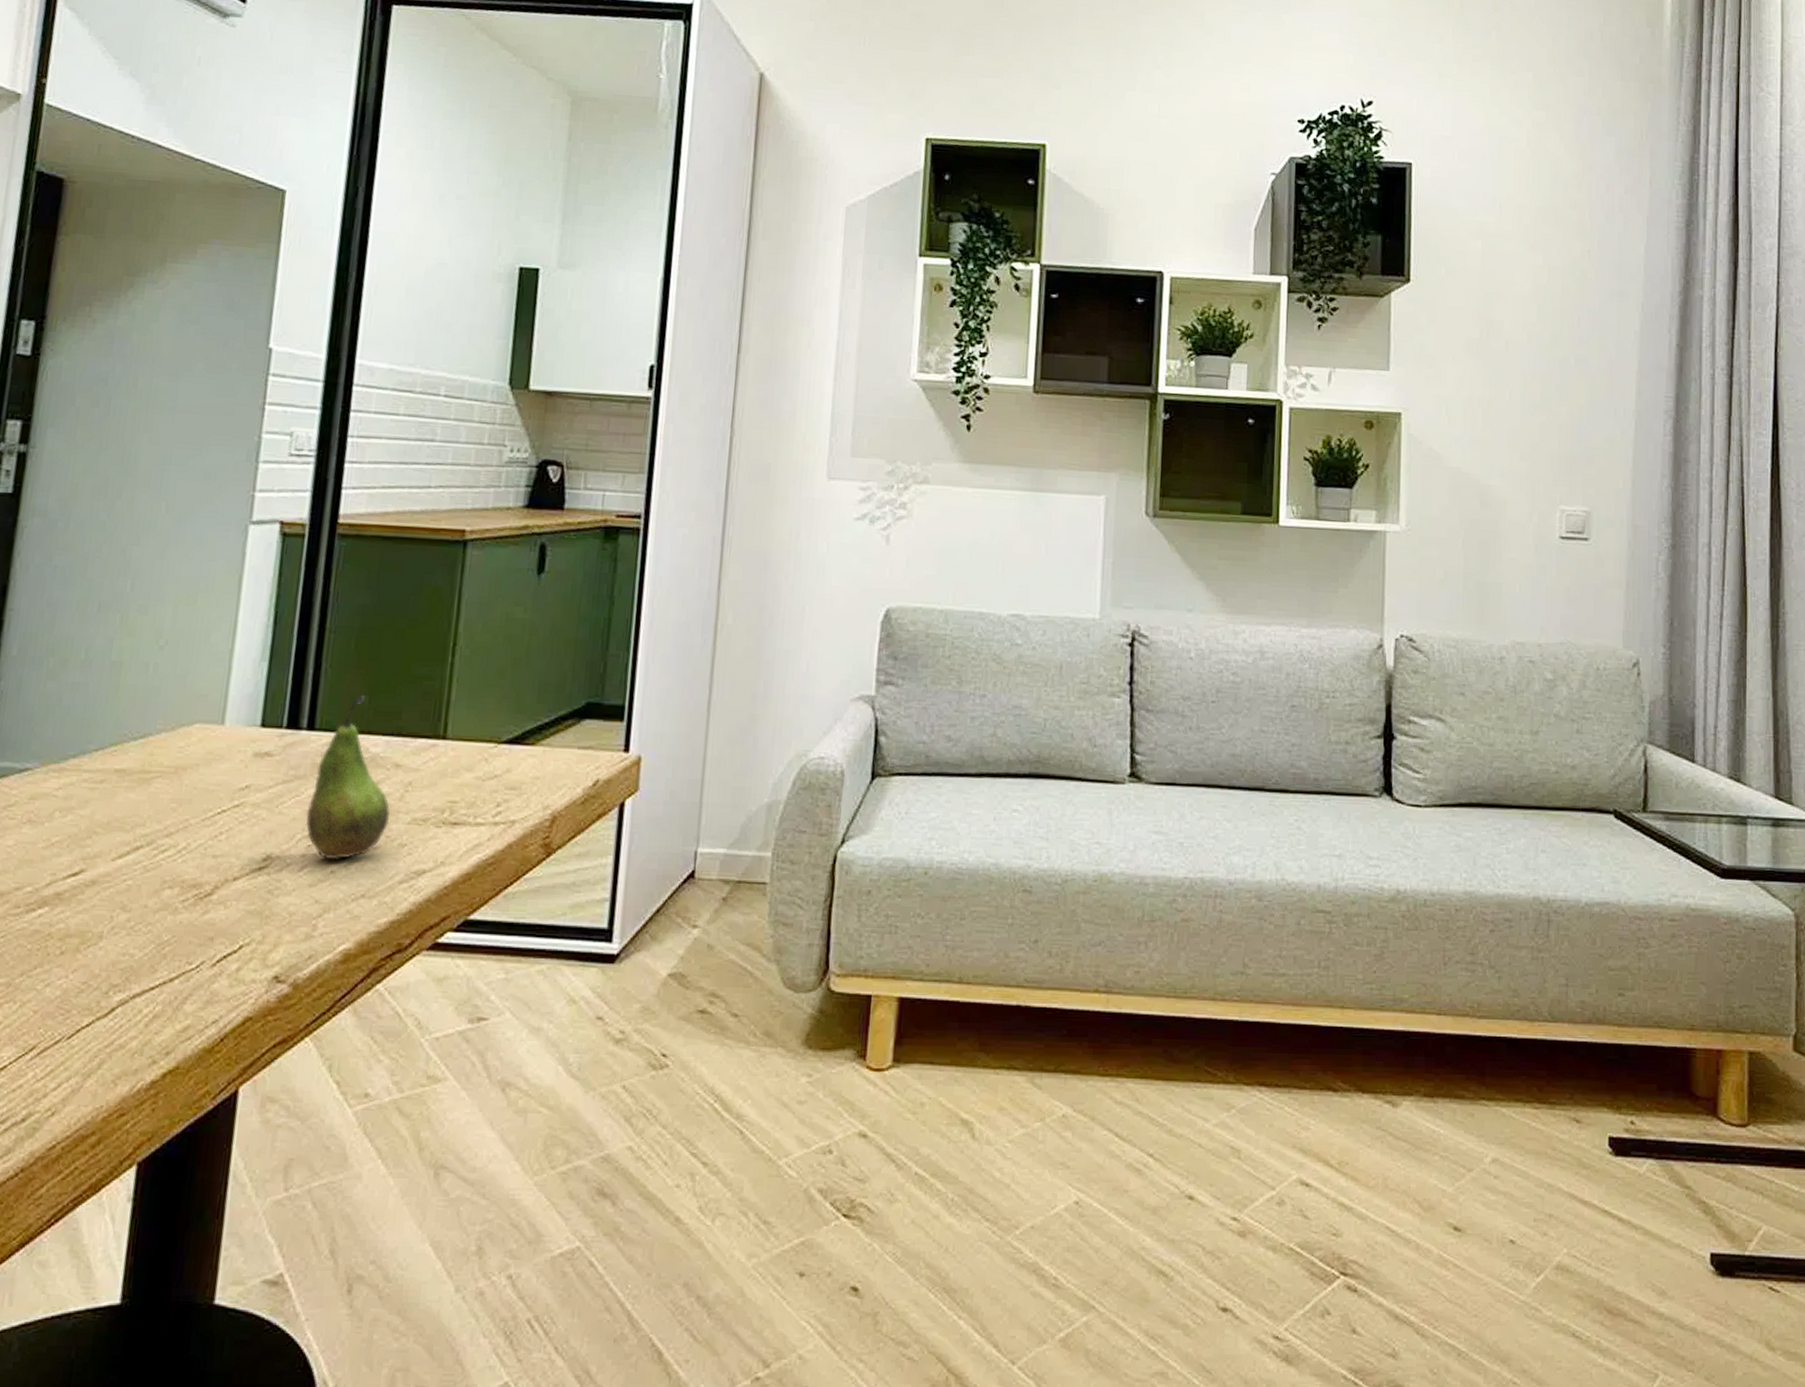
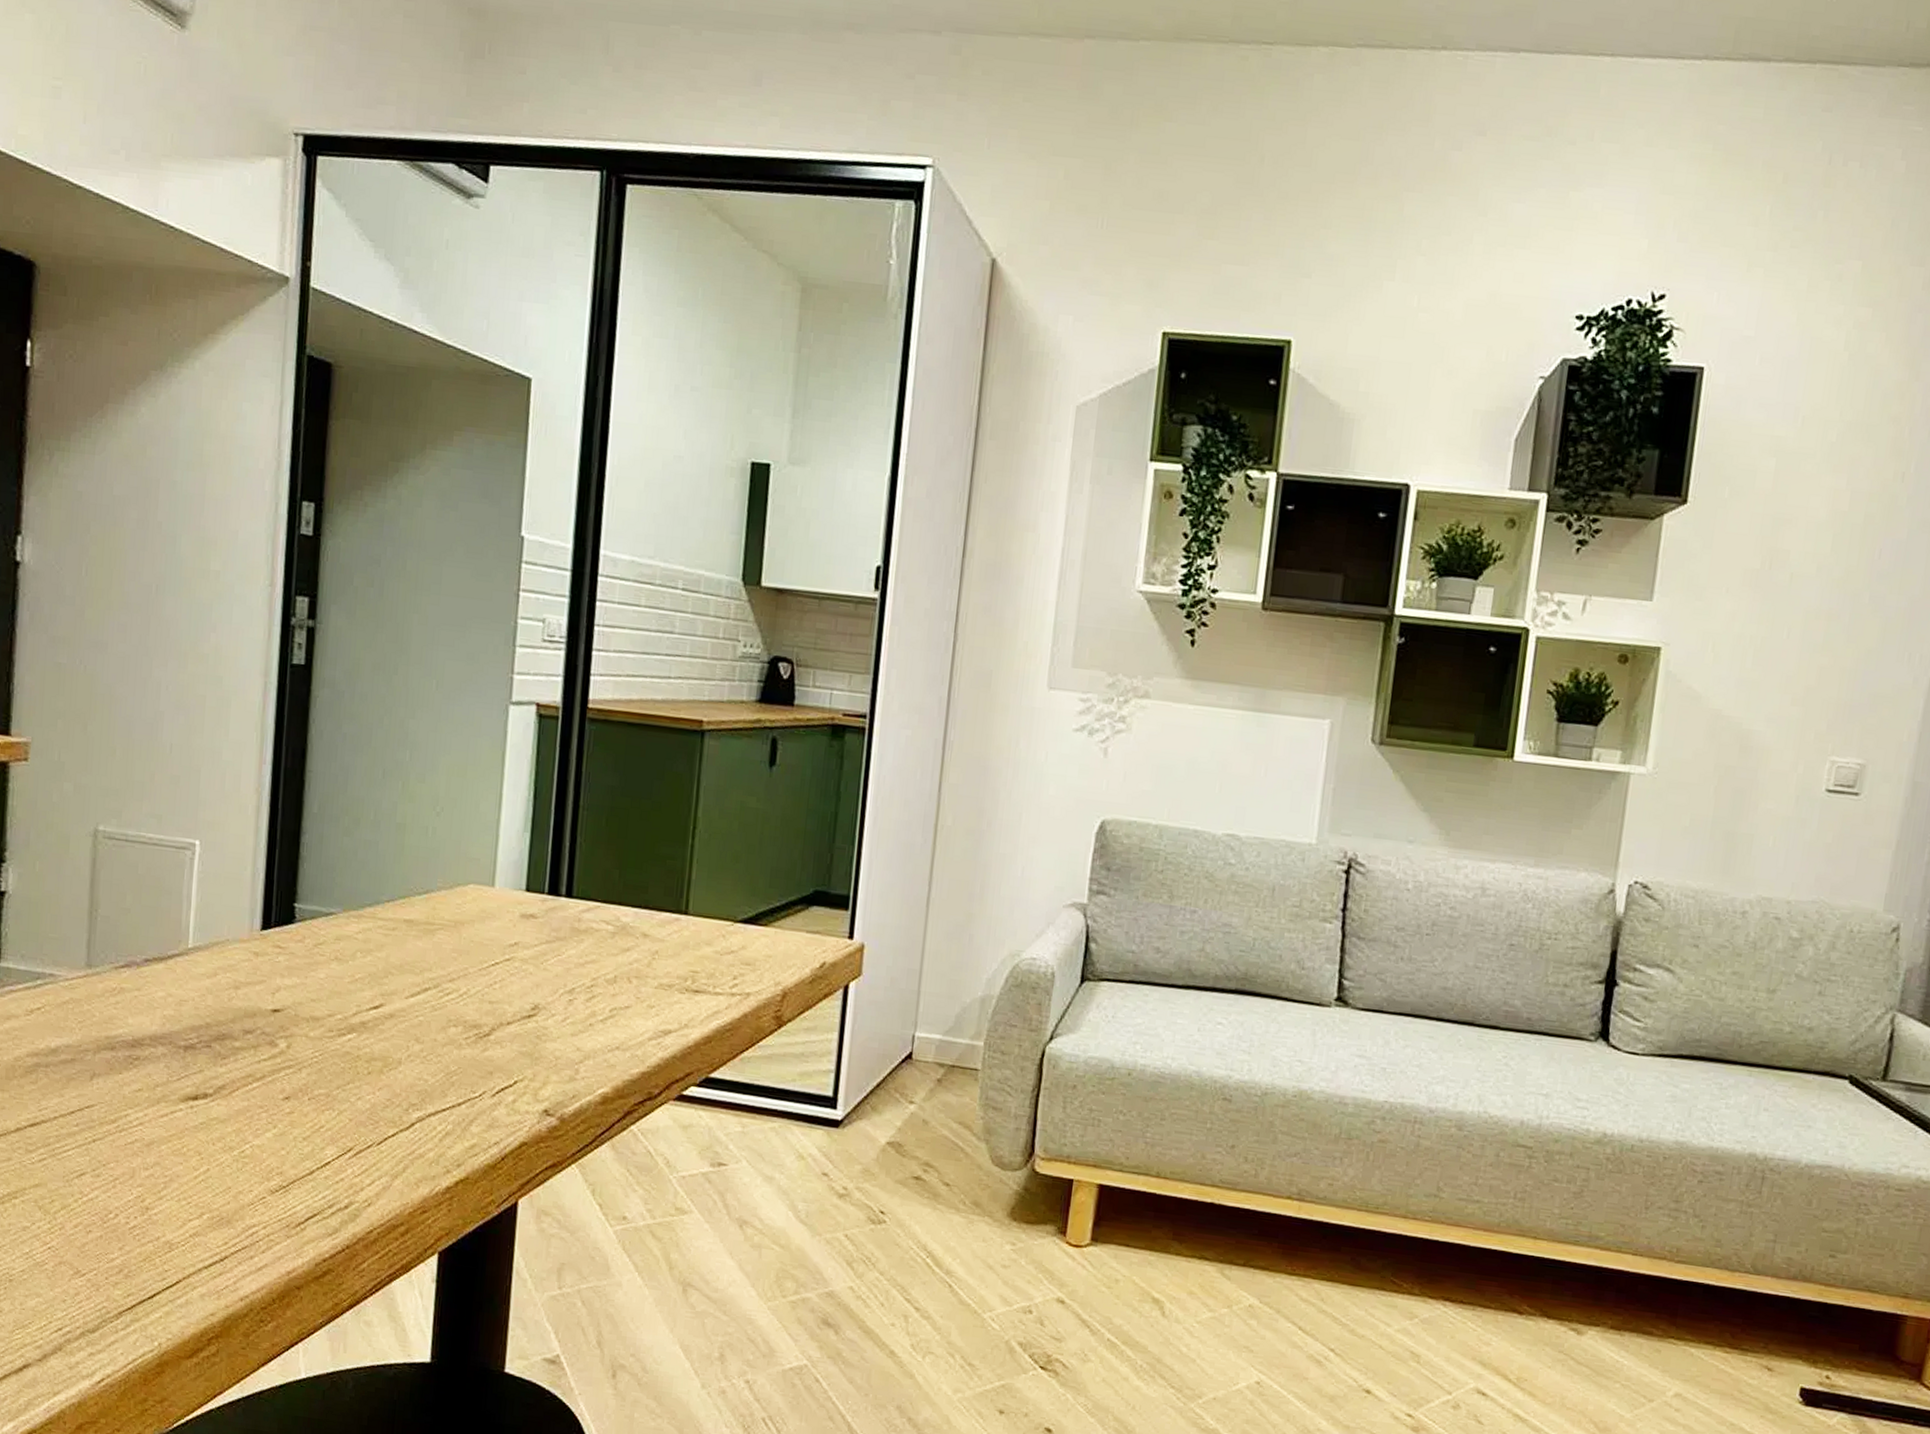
fruit: present [305,695,391,860] -> none [566,869,640,1015]

